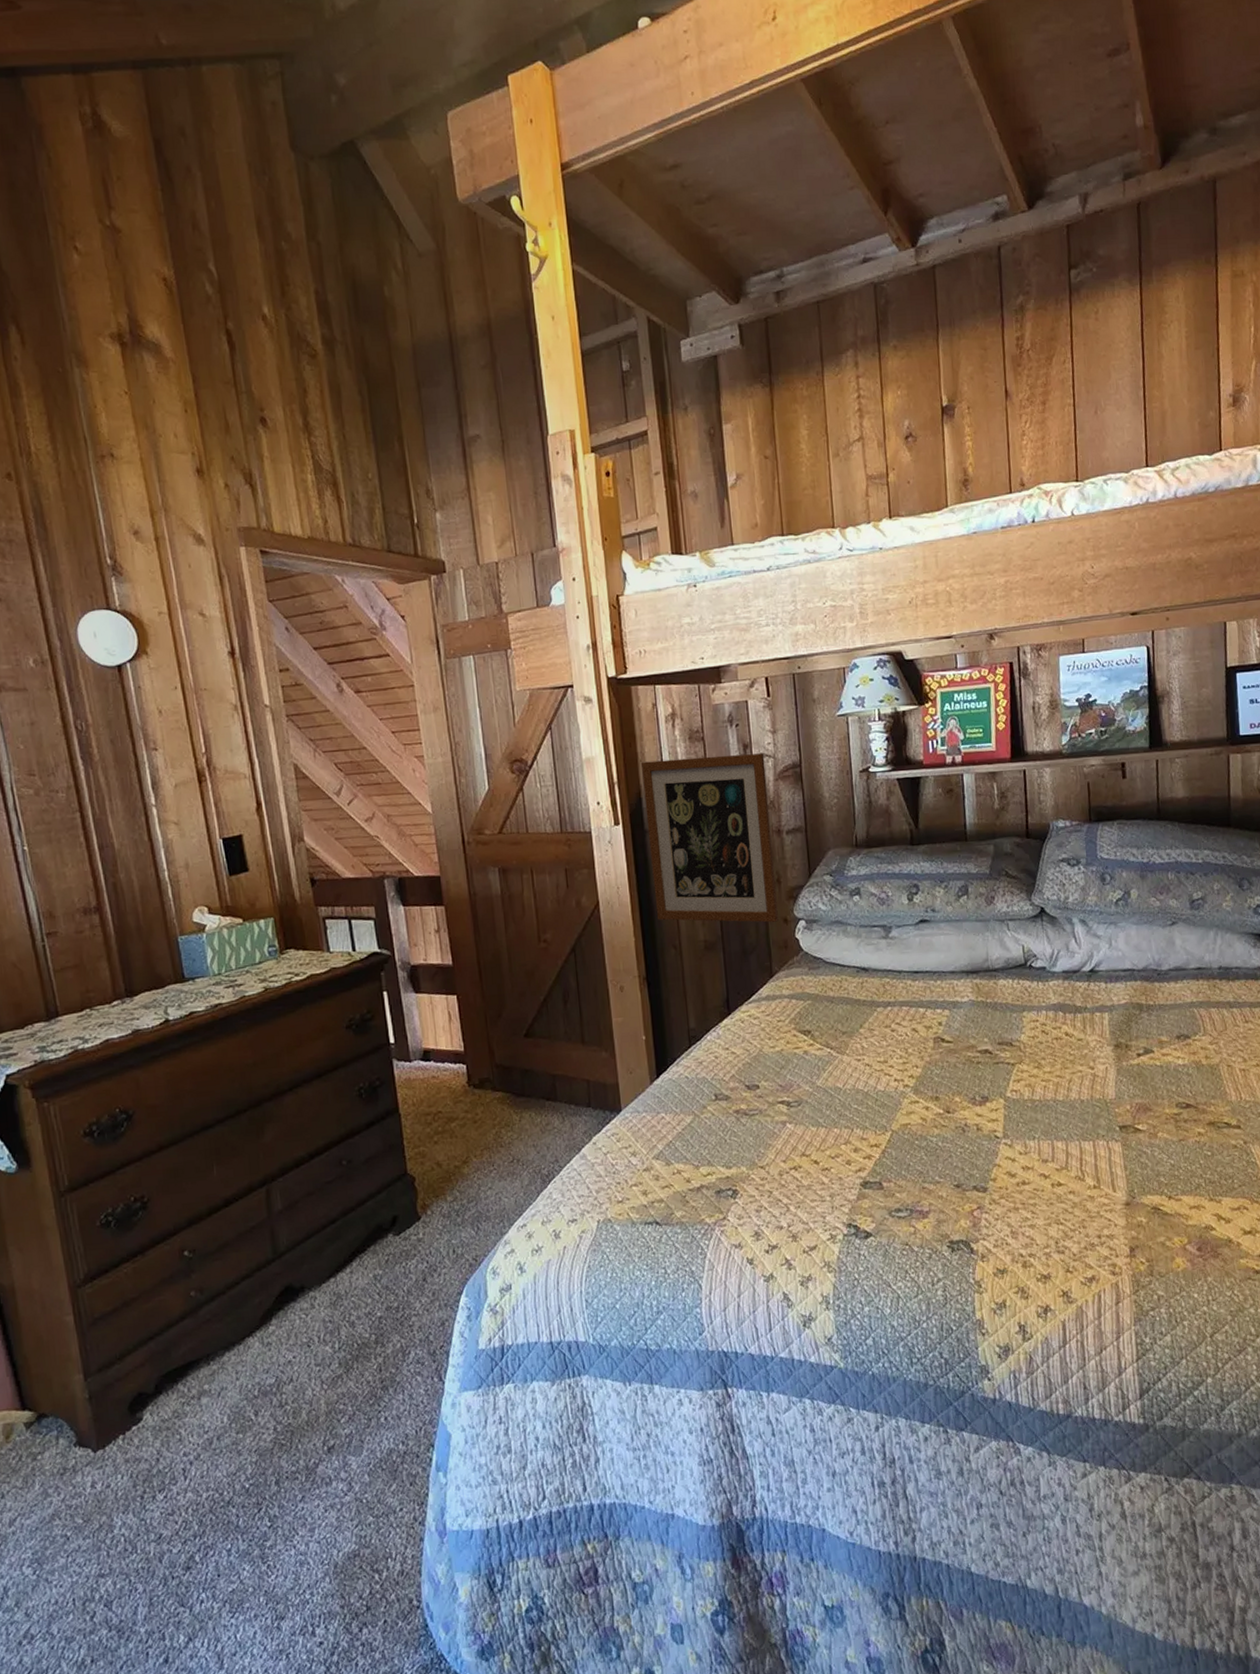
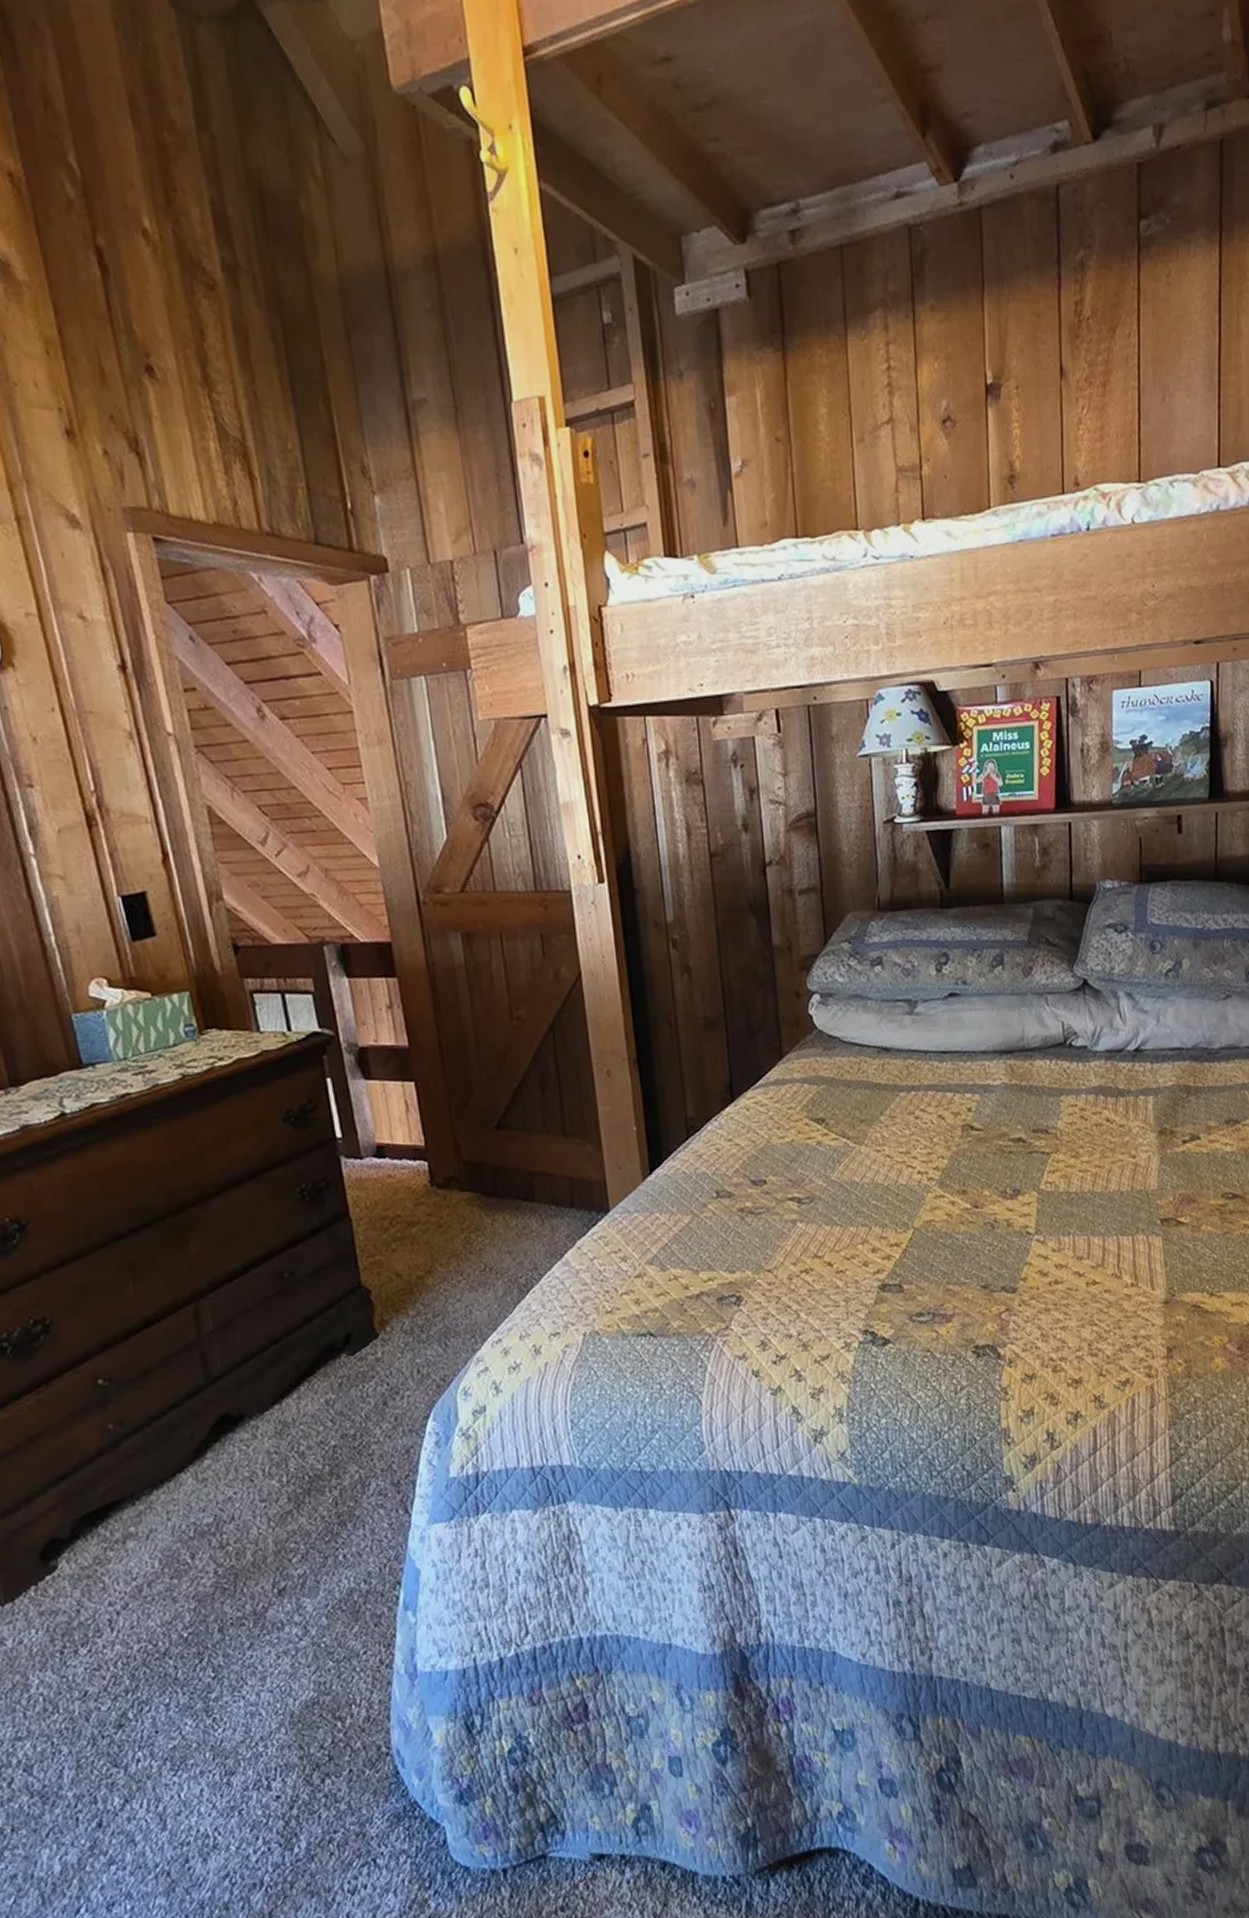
wall art: present [641,753,779,923] -> none [630,799,789,997]

